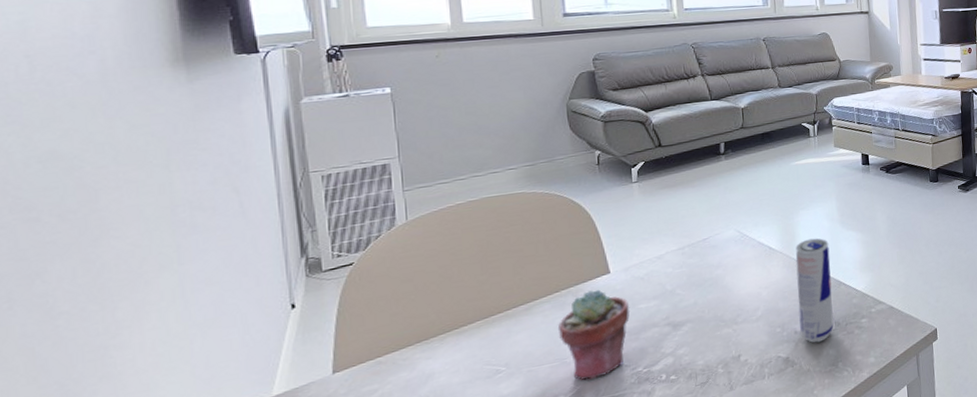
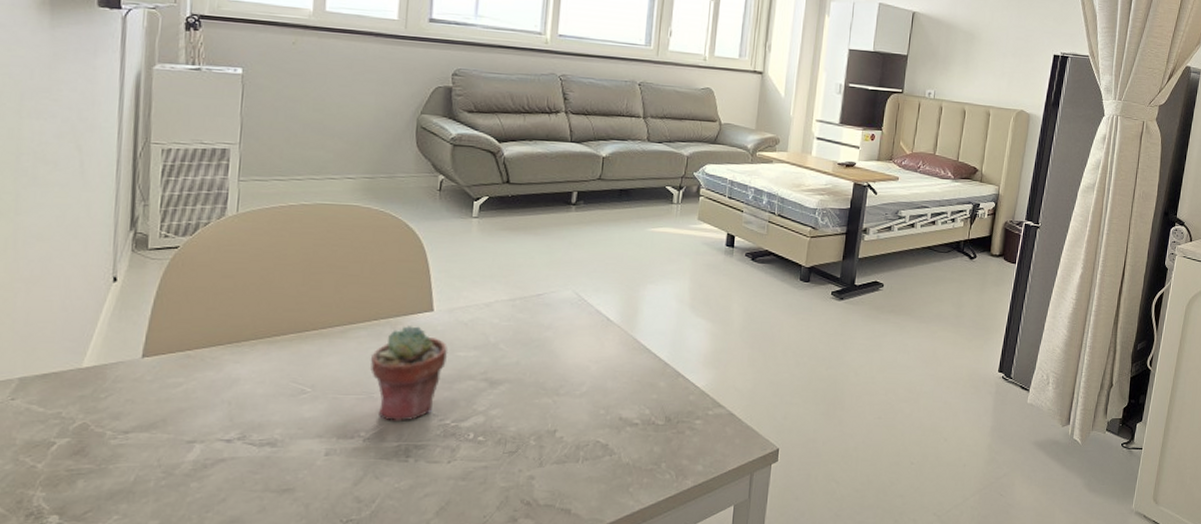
beverage can: present [795,238,834,343] -> none [625,318,674,435]

